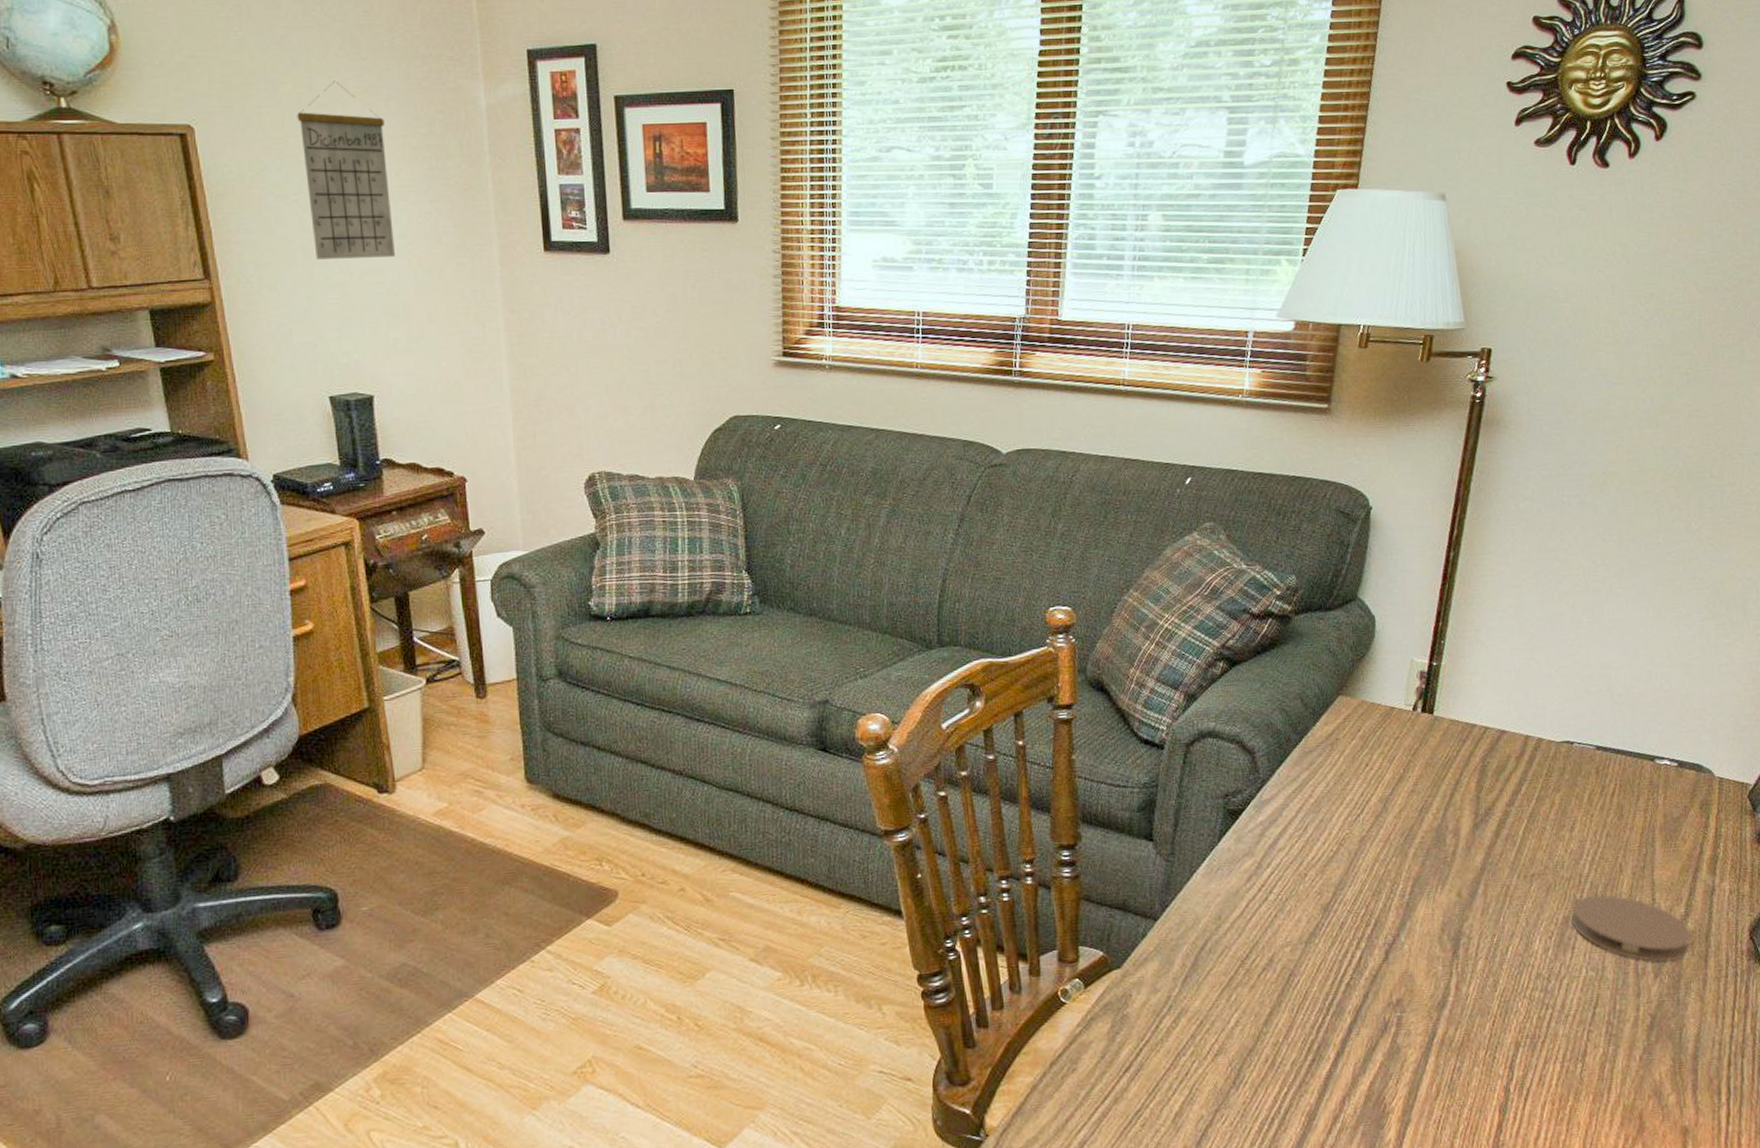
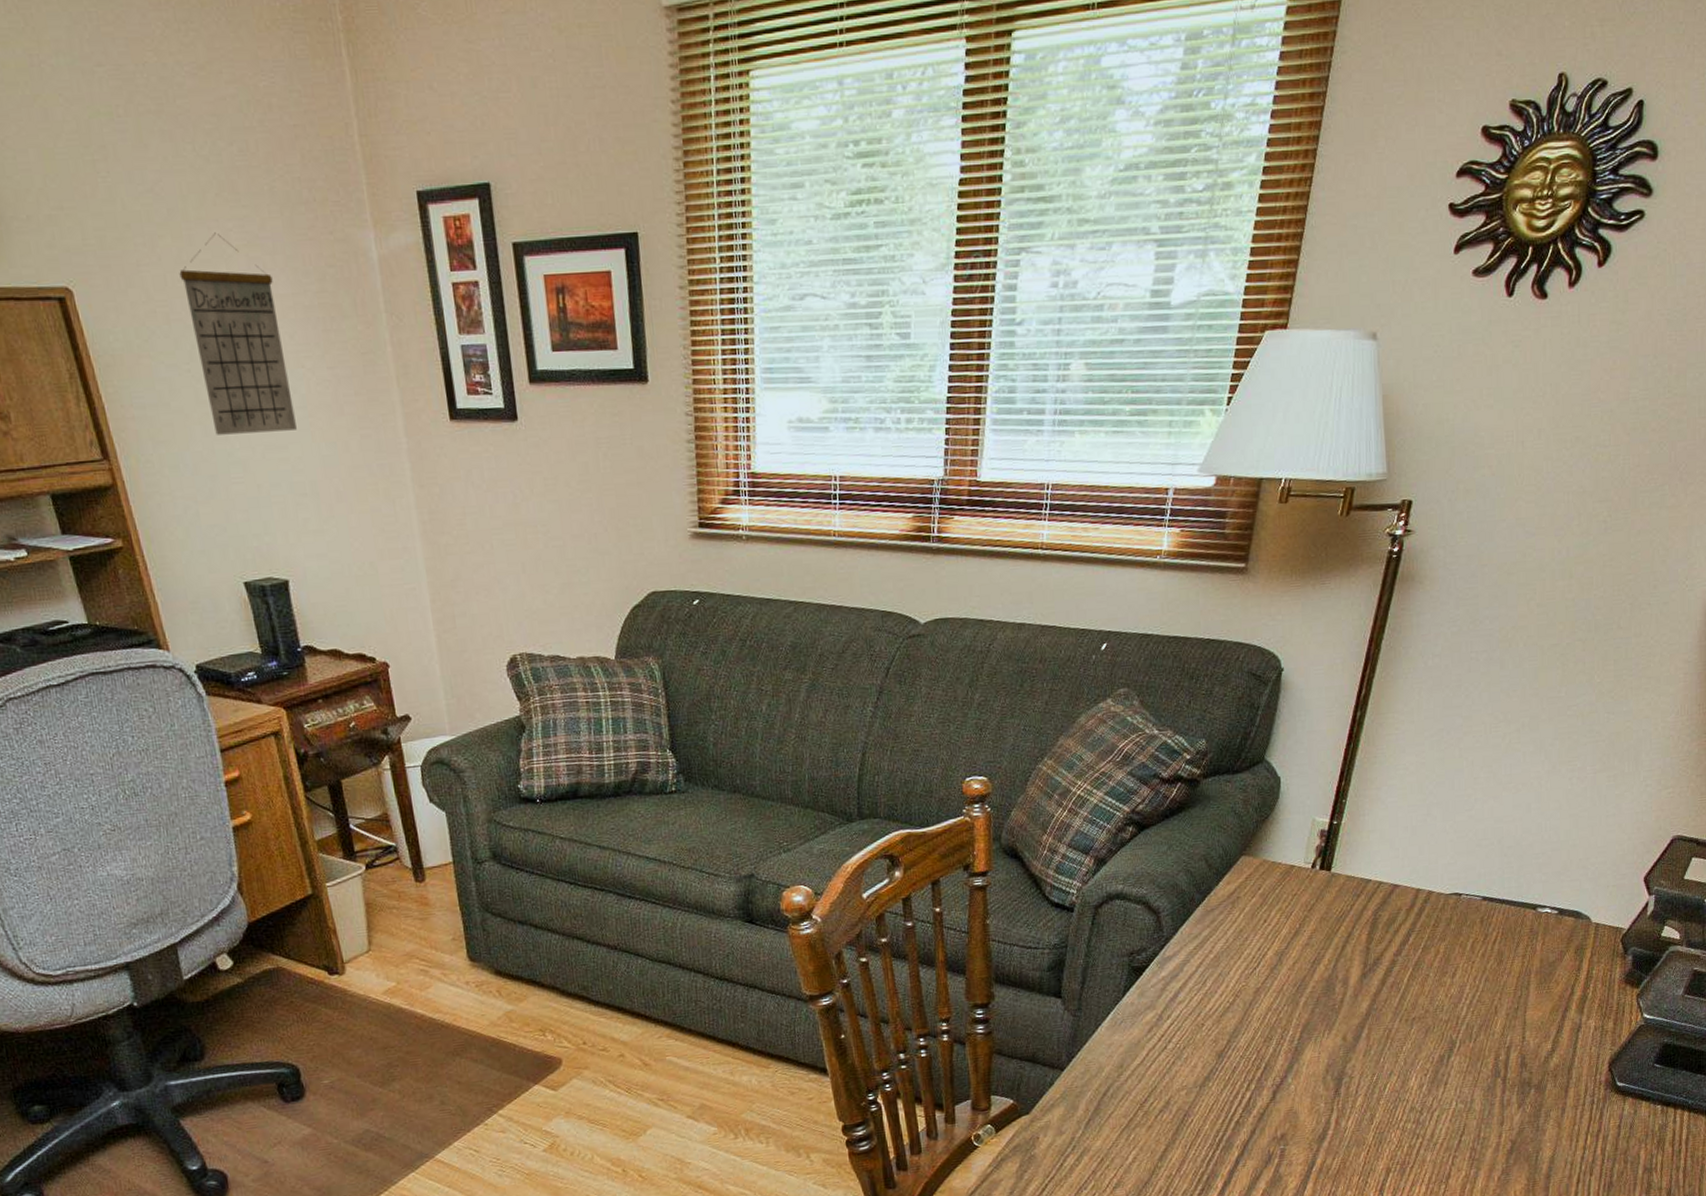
coaster: present [1571,895,1692,962] -> none [1446,1034,1555,1094]

